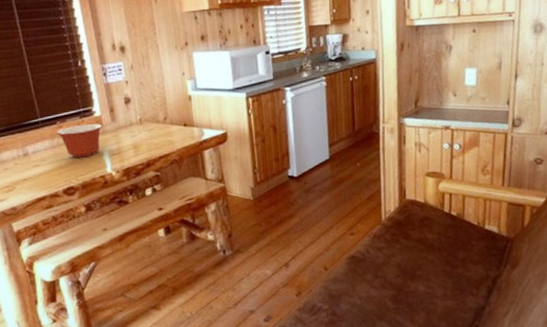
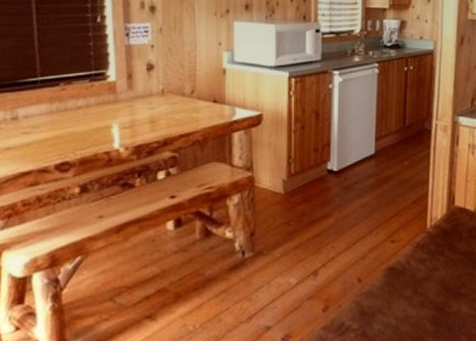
mixing bowl: present [57,123,102,158] -> none [58,89,116,128]

